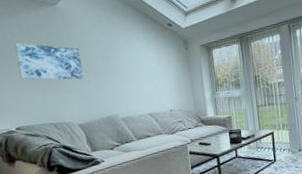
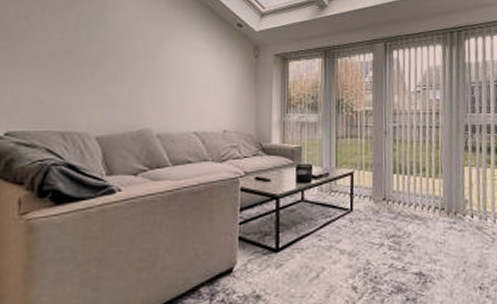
wall art: present [15,42,83,80] -> none [27,22,117,78]

